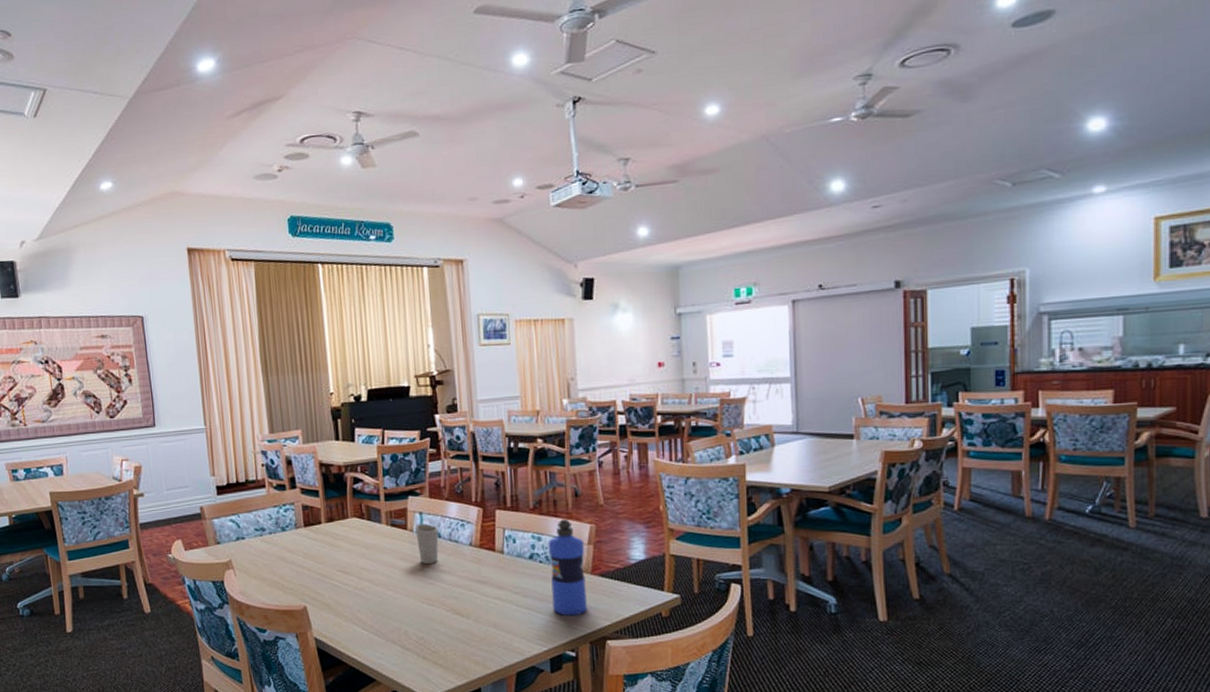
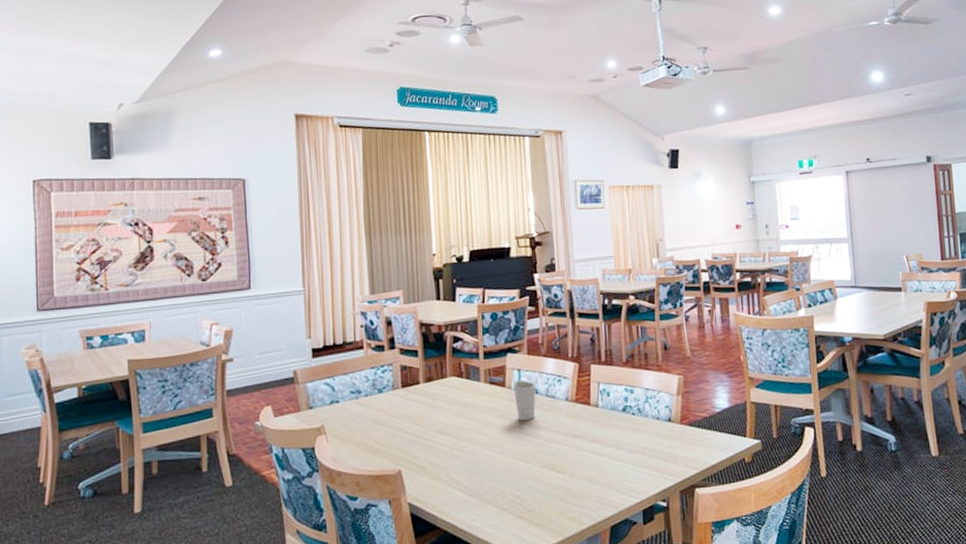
water bottle: present [548,519,587,616] -> none [640,371,677,467]

